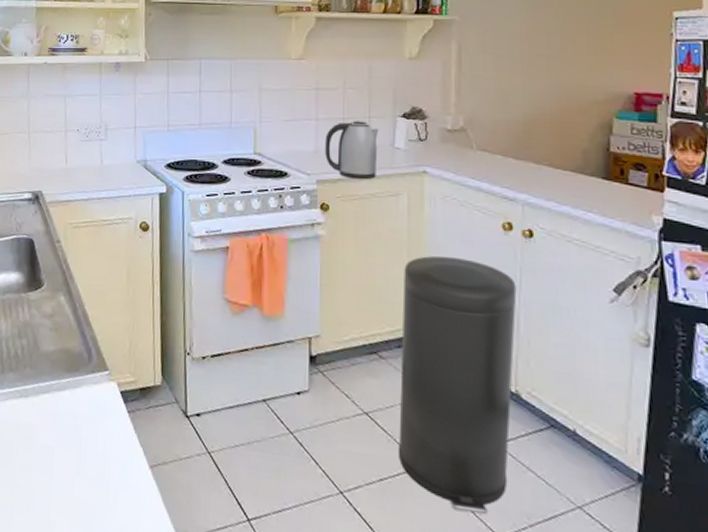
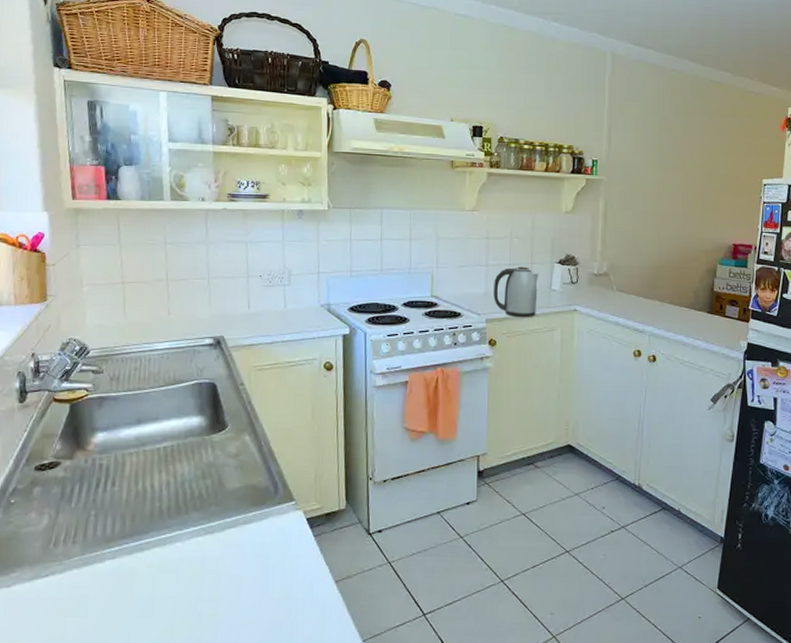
mug: present [88,30,113,51] -> none [270,176,295,198]
pedal bin: present [399,255,517,515] -> none [549,380,642,583]

